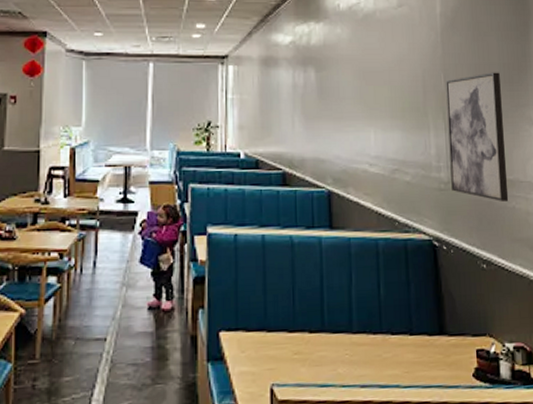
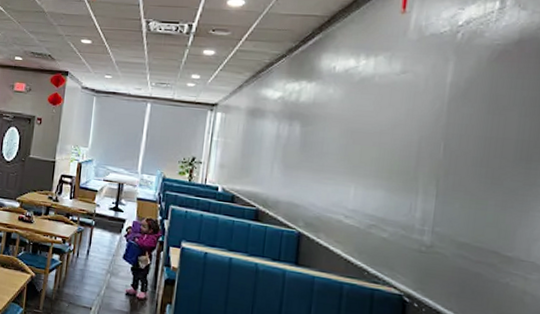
wall art: present [446,72,509,201] -> none [434,147,516,276]

